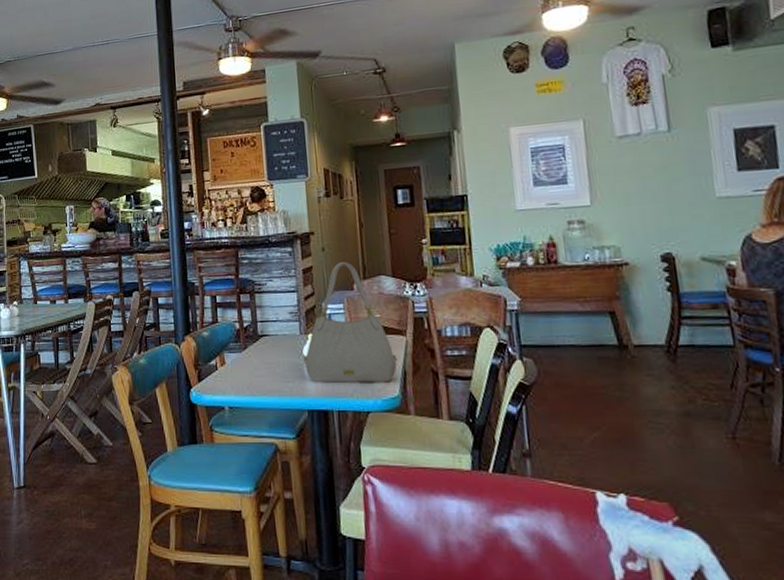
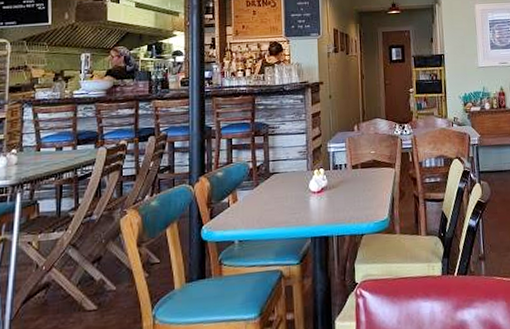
handbag: present [303,262,397,383] -> none [309,107,387,212]

